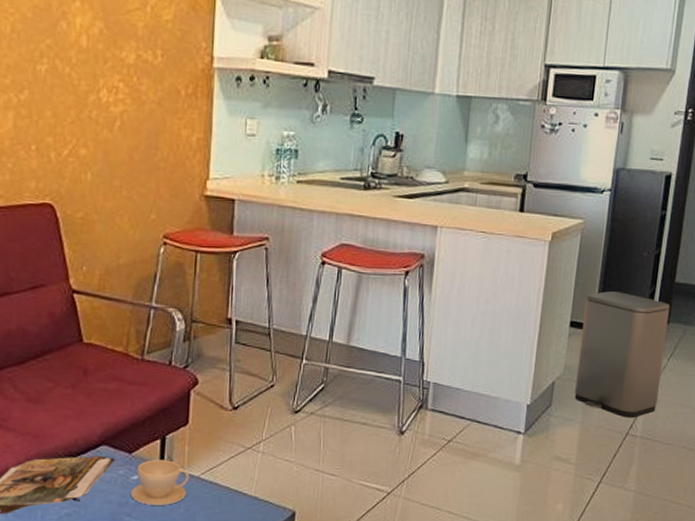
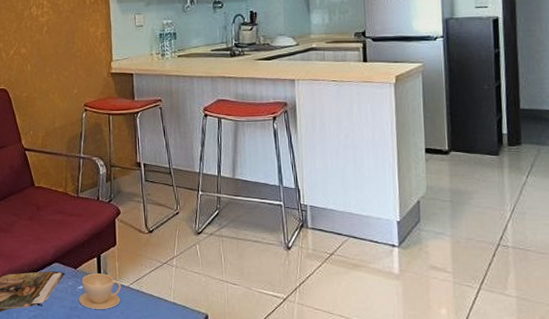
pedal bin: present [574,291,671,417] -> none [436,120,524,230]

